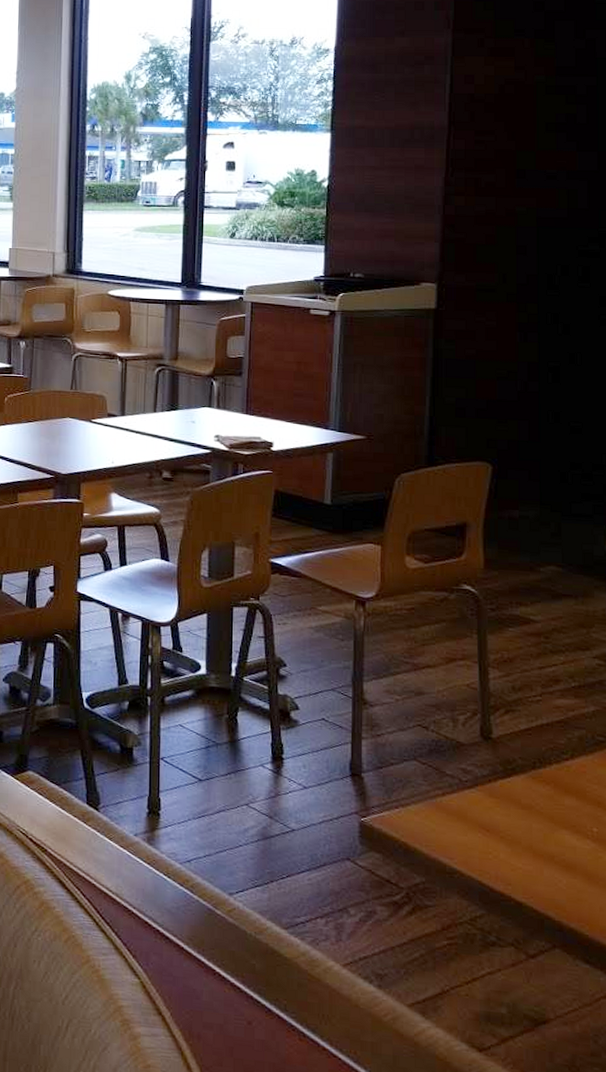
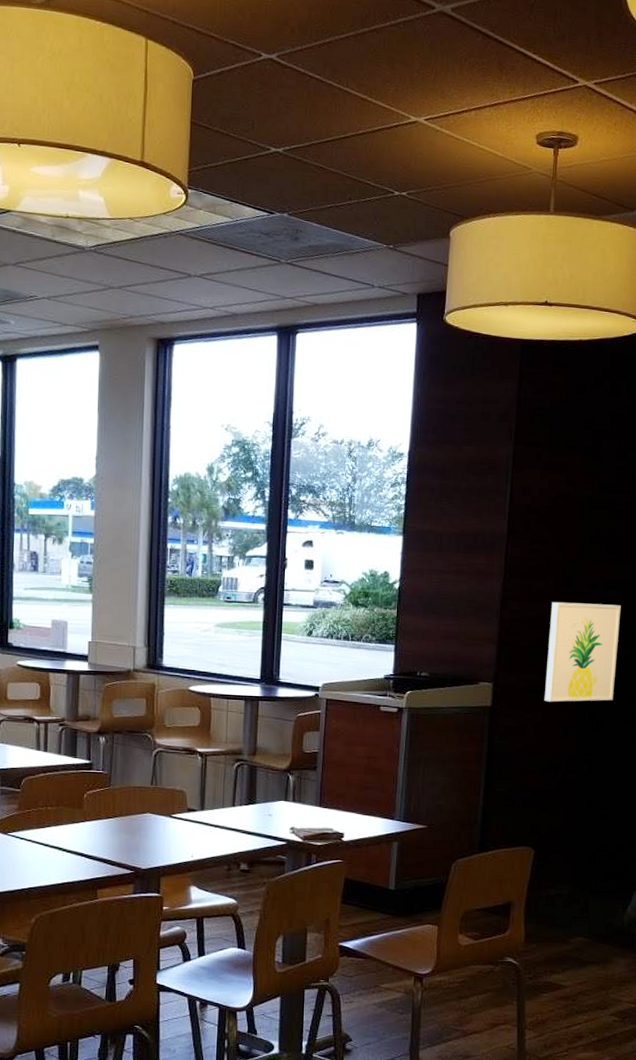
wall art: none [497,195,587,304] -> present [544,602,621,702]

